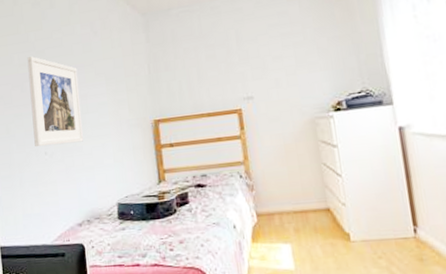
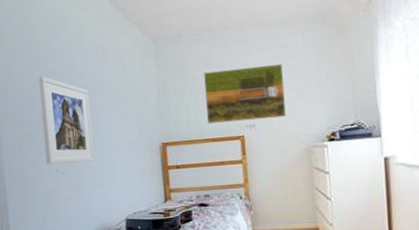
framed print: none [196,31,286,99] -> present [204,63,286,125]

